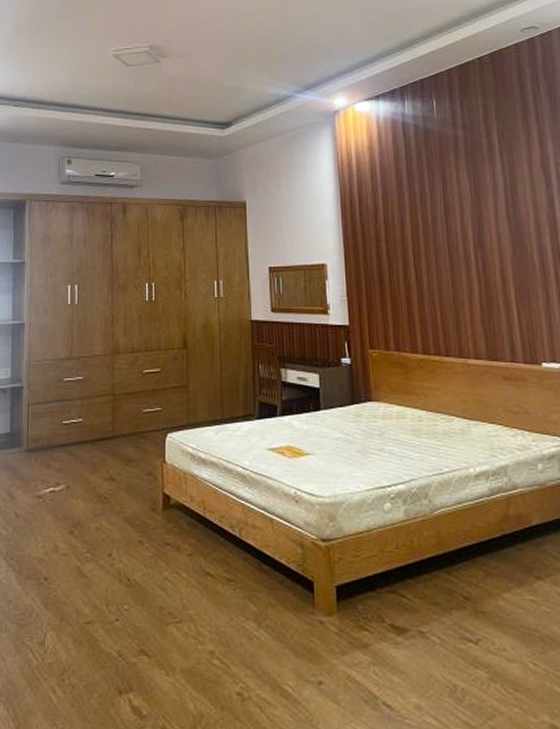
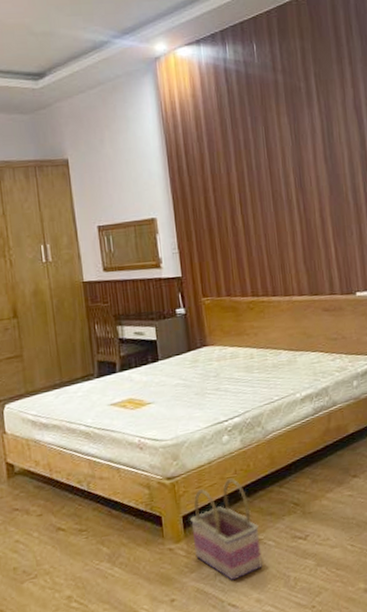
basket: none [345,552,426,676] -> present [190,478,263,581]

